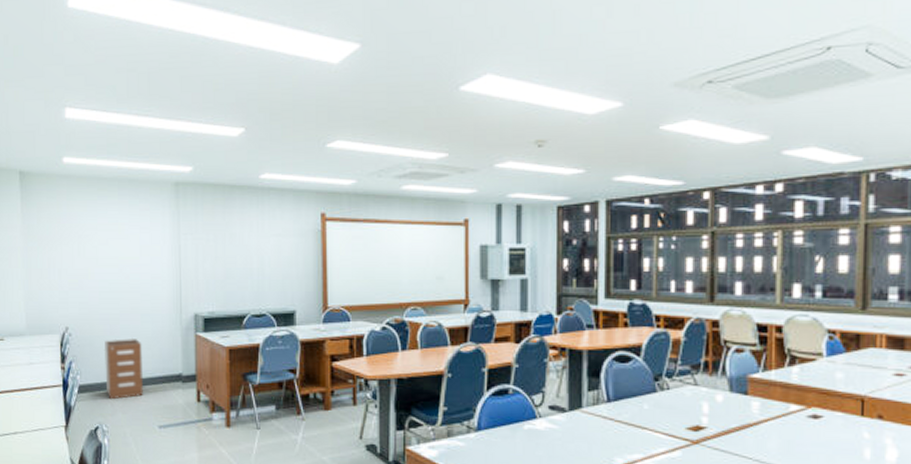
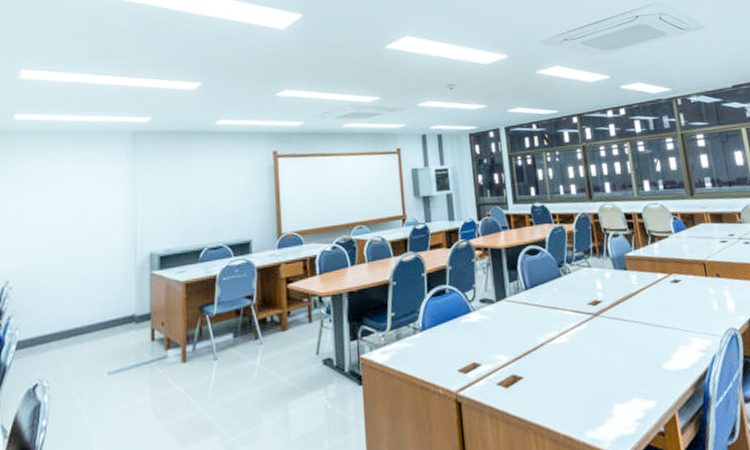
filing cabinet: present [104,339,143,400] -> none [48,284,93,352]

